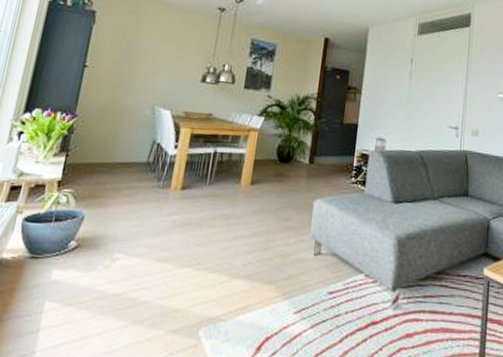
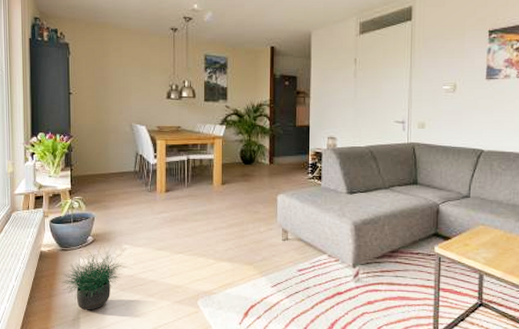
potted plant: none [17,254,120,341] -> present [58,246,131,310]

